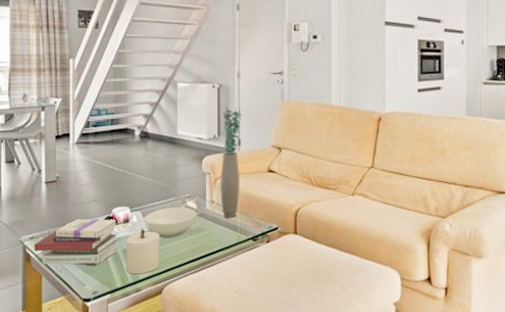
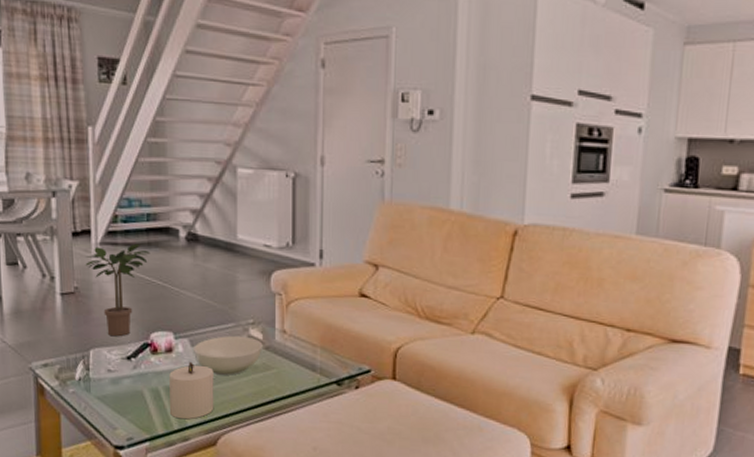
books: present [34,218,118,266] -> none [48,343,159,406]
potted plant: none [64,141,113,213] -> present [85,243,150,337]
vase: present [220,105,242,218] -> none [294,202,326,354]

